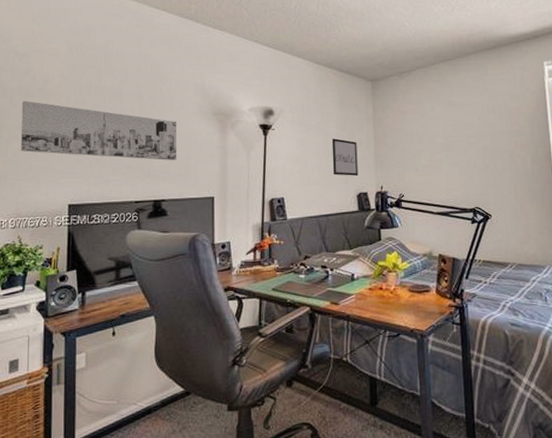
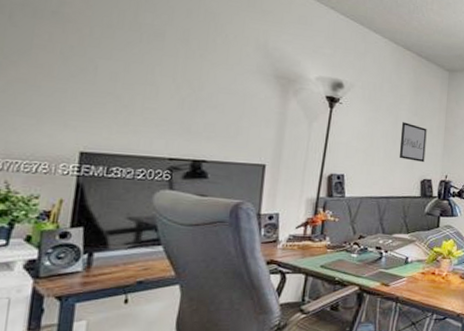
wall art: present [20,100,177,161] -> none [17,21,230,120]

